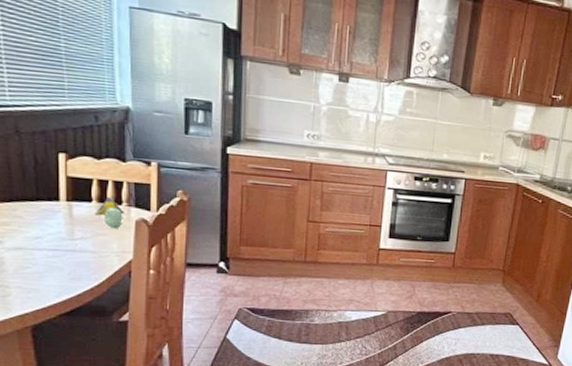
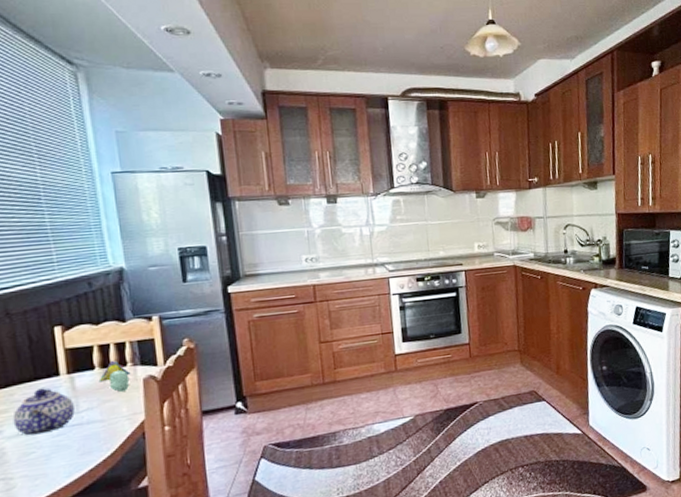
teapot: none [13,209,69,252] -> present [12,388,75,436]

